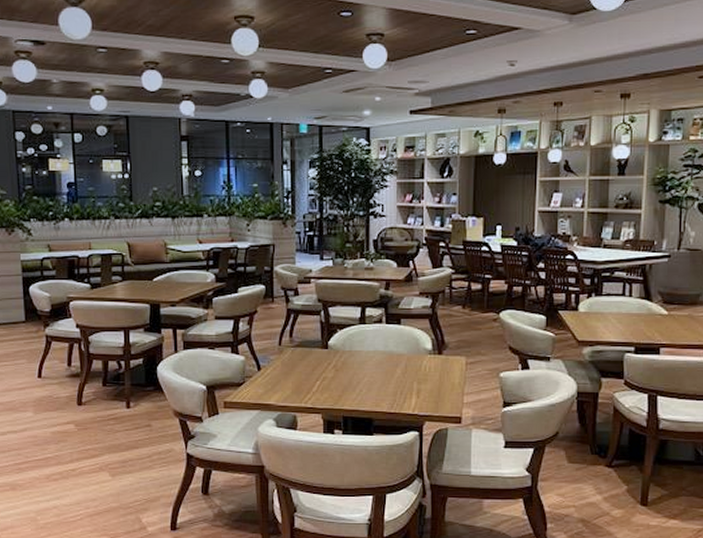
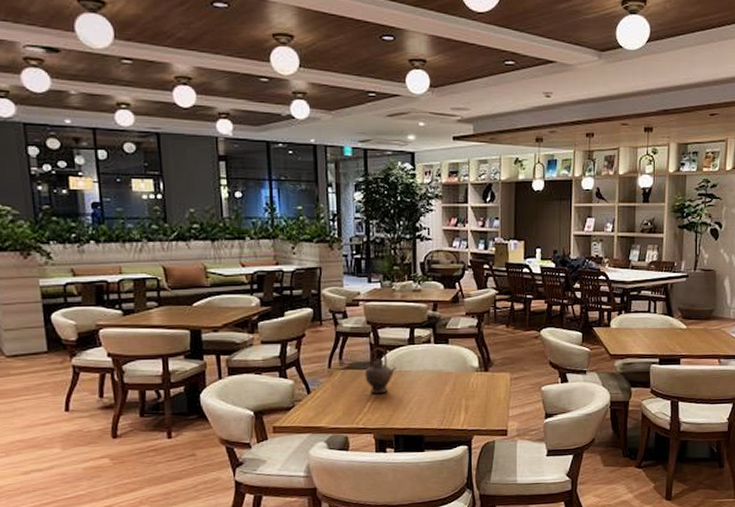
teapot: none [315,326,348,374] -> present [365,347,397,394]

